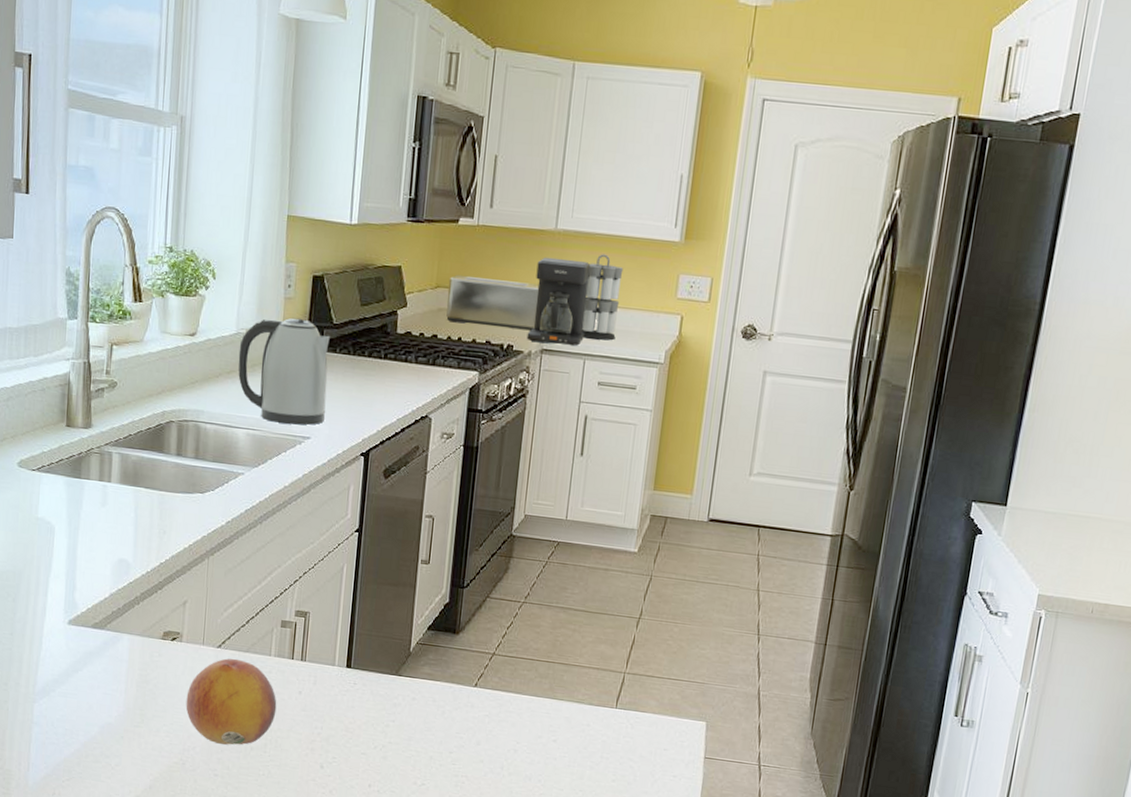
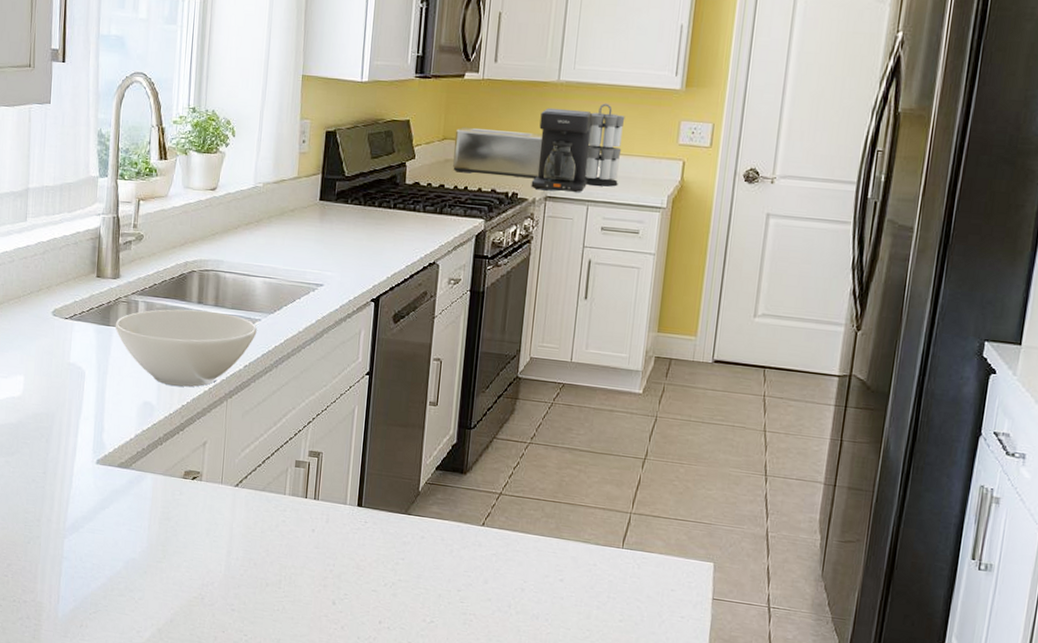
bowl: none [86,461,240,544] -> present [114,309,257,387]
fruit: present [186,658,277,745] -> none [205,497,291,581]
kettle: present [238,317,330,425] -> none [255,171,342,273]

